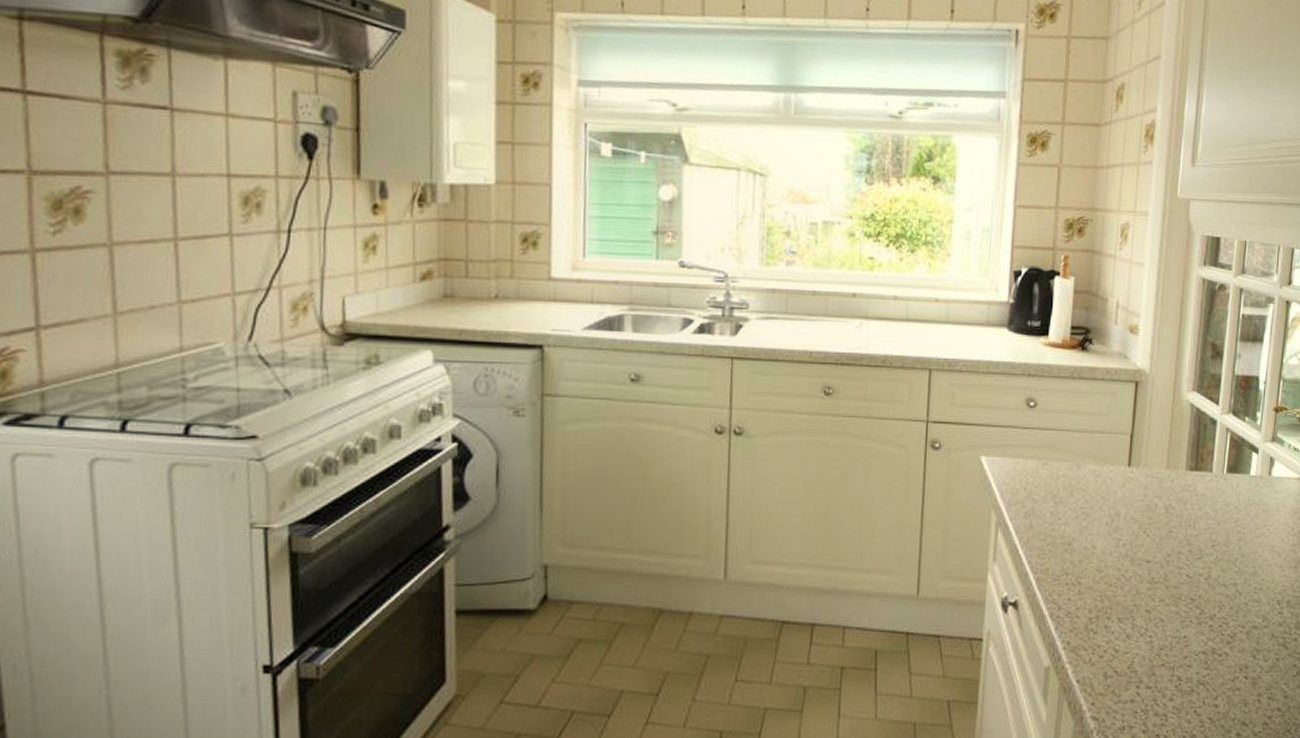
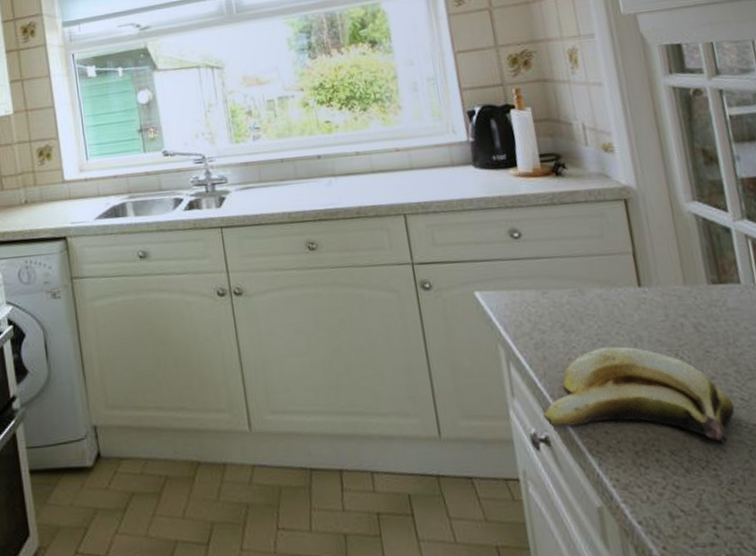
banana: none [1018,521,1180,614] -> present [543,347,735,443]

